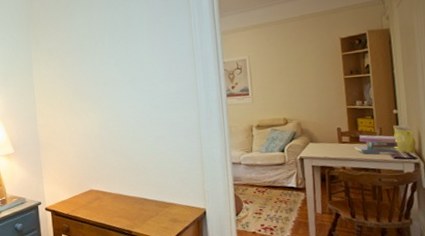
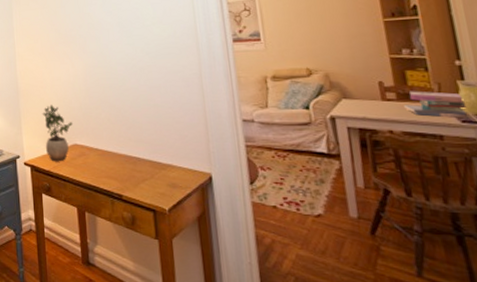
potted plant: none [61,155,89,206] -> present [42,105,73,162]

